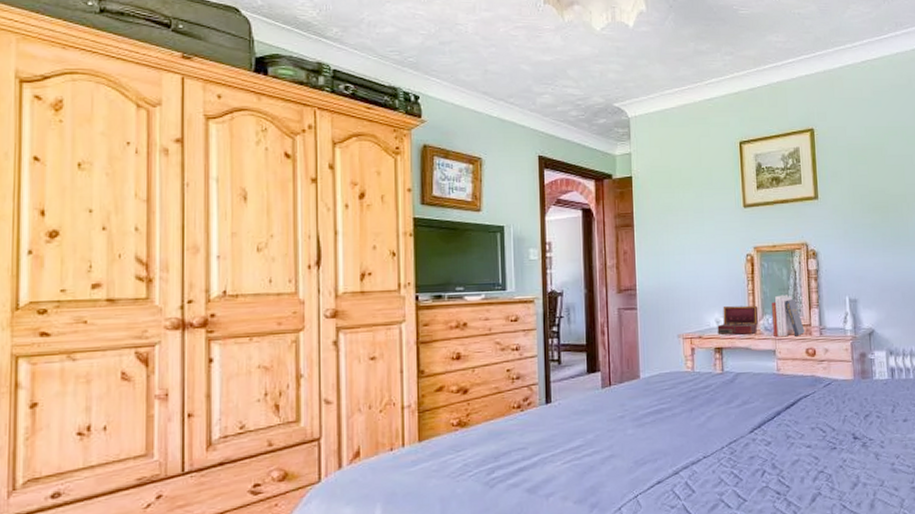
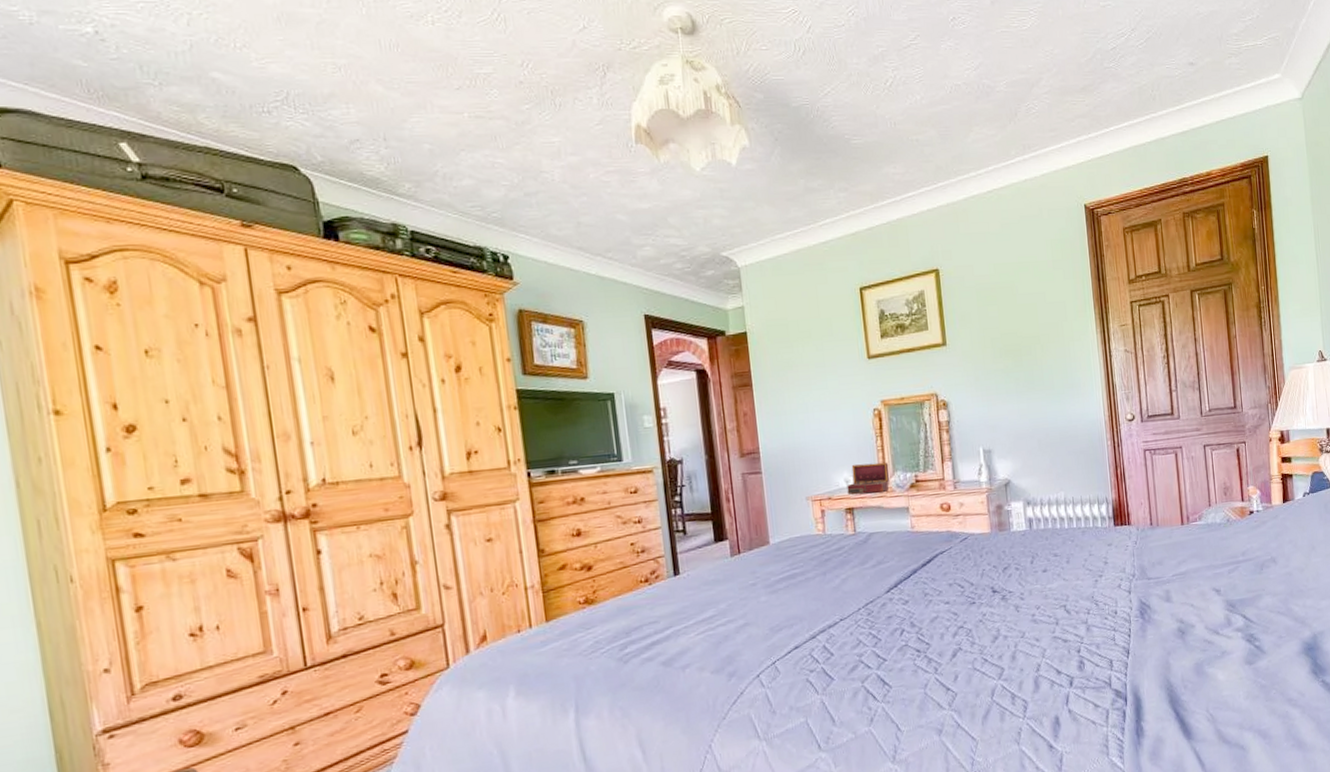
books: present [772,294,805,336] -> none [902,449,938,493]

